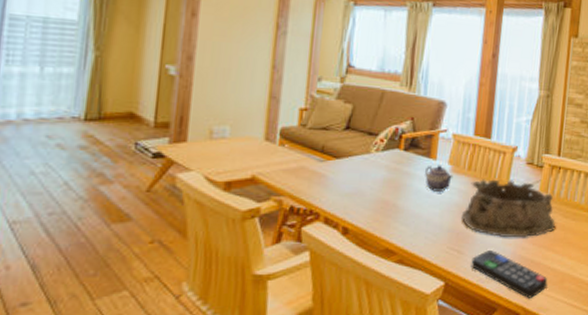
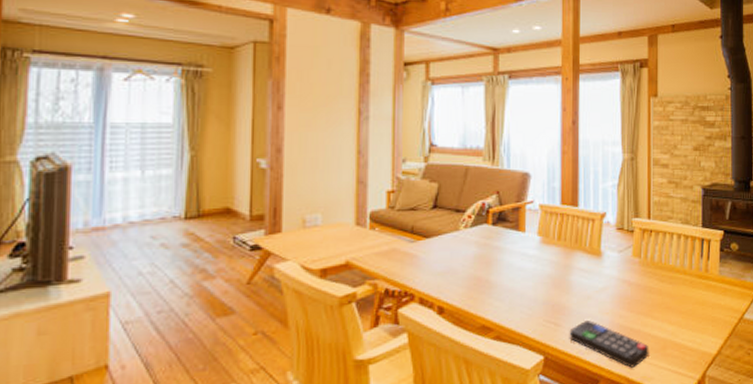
teapot: present [425,165,454,192] -> none [515,237,544,264]
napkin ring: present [460,179,555,238] -> none [554,247,651,307]

